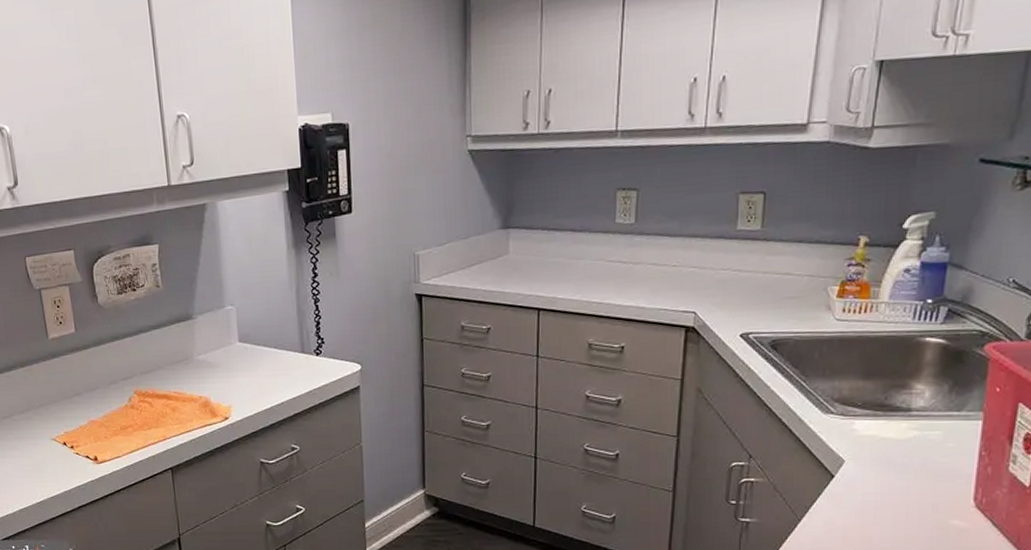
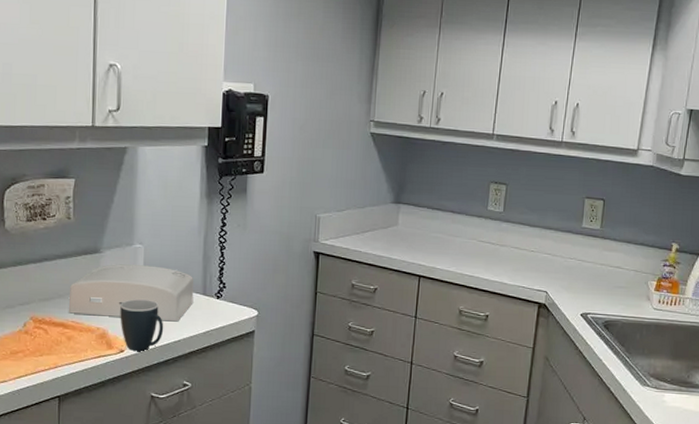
tissue dispenser: none [168,327,293,385] -> present [68,264,194,322]
mug: none [219,363,266,417] -> present [120,299,164,351]

